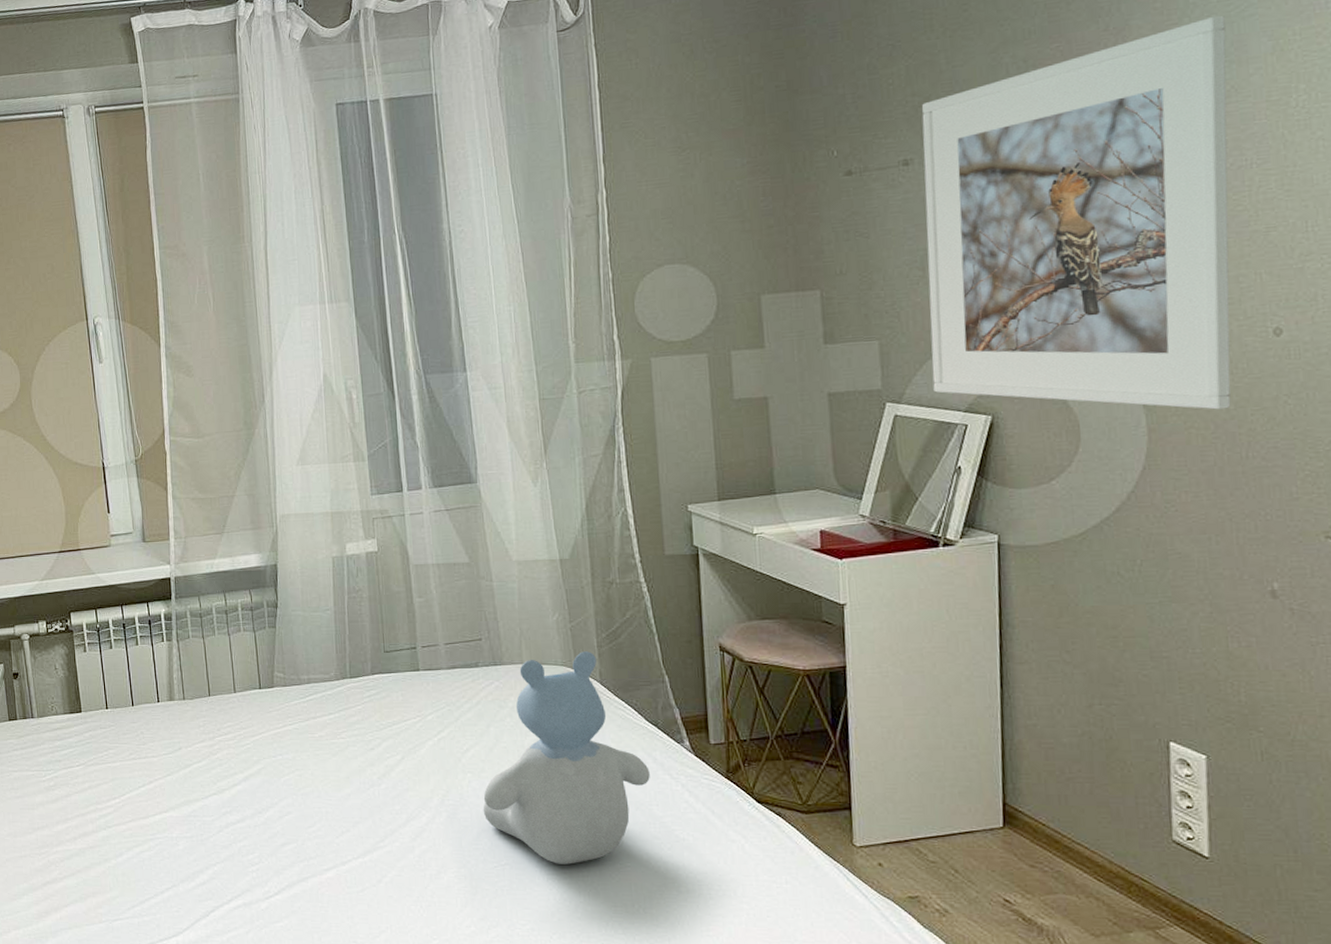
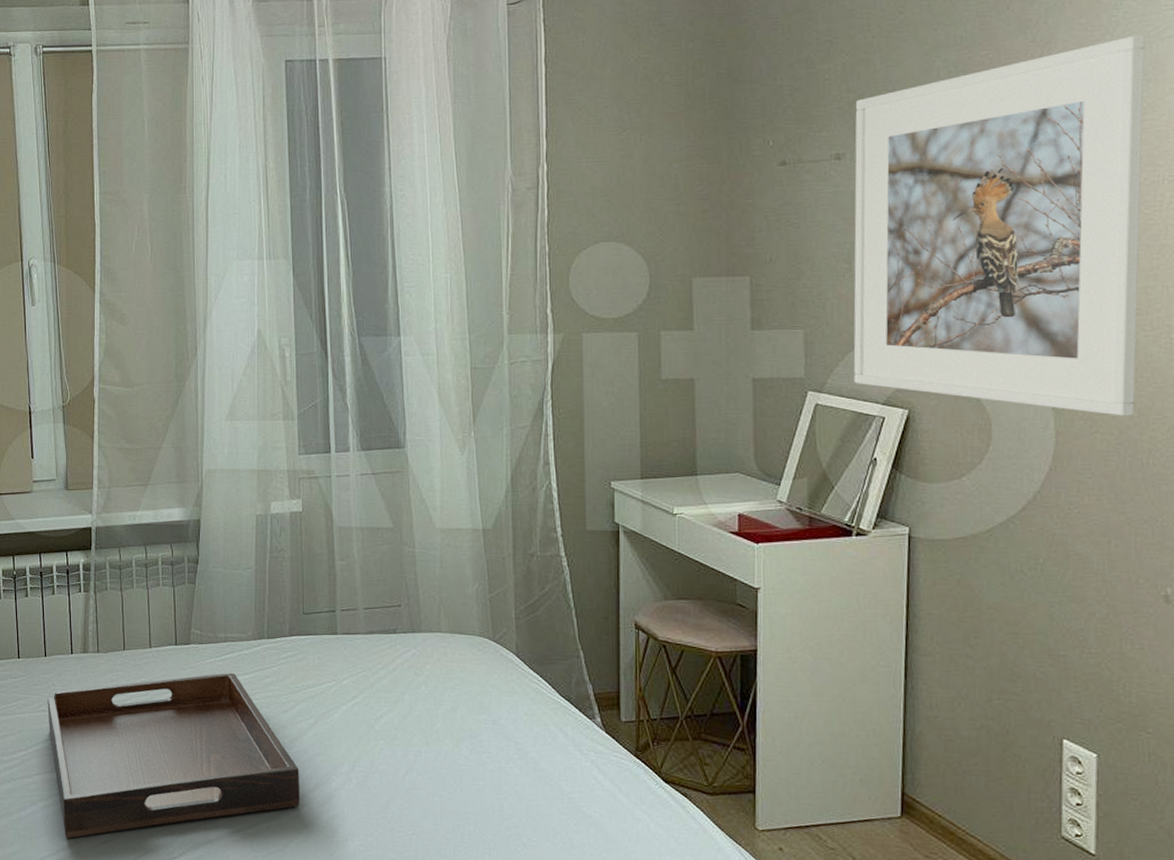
serving tray: none [137,714,391,882] -> present [47,673,300,839]
stuffed bear: present [483,651,650,865] -> none [393,623,560,837]

